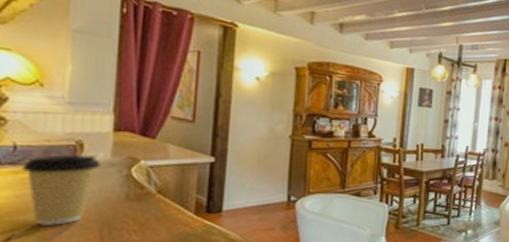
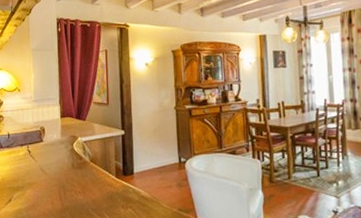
coffee cup: present [21,154,102,226] -> none [13,137,56,190]

